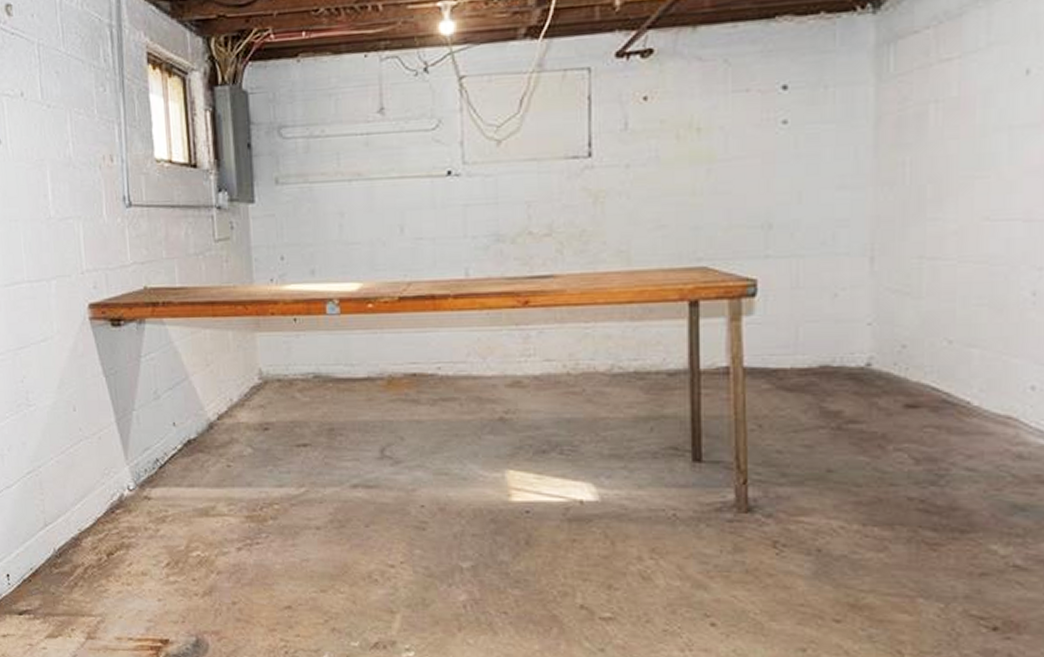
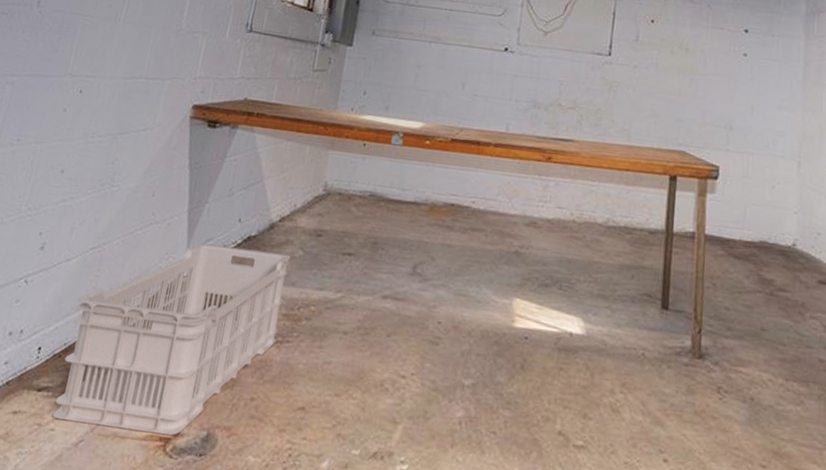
plastic crate: none [30,453,245,645] -> present [52,243,291,436]

